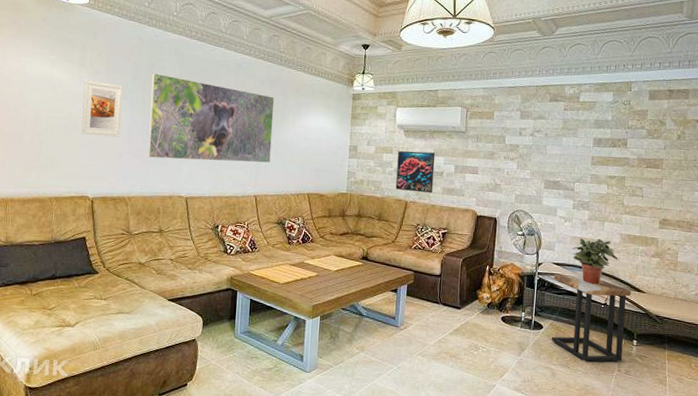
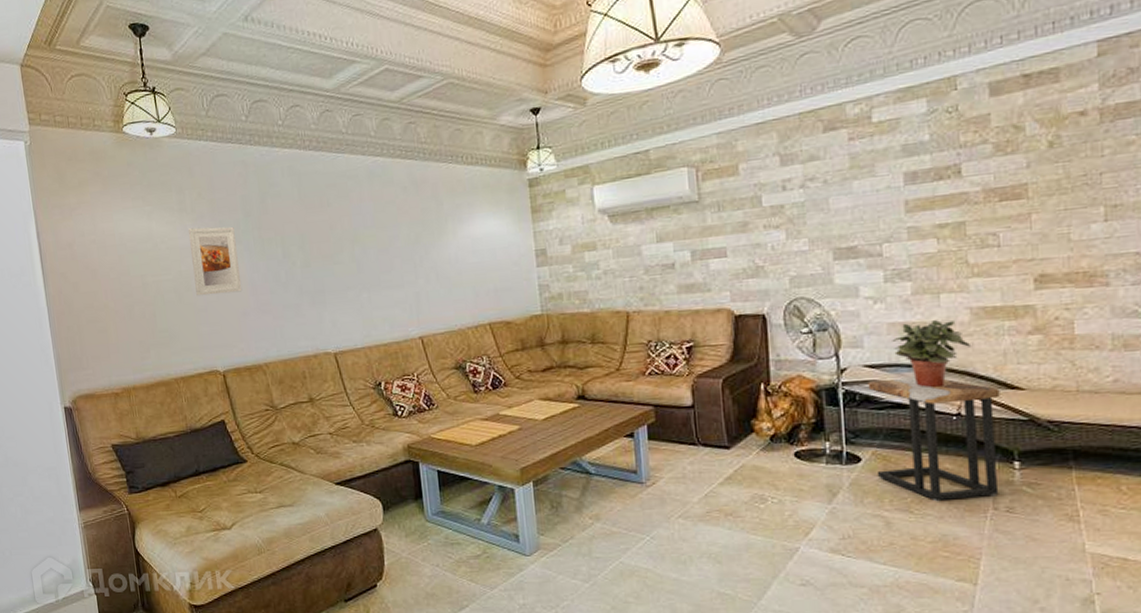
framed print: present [147,73,275,163] -> none [265,203,433,311]
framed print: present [395,151,436,193] -> none [605,238,664,298]

